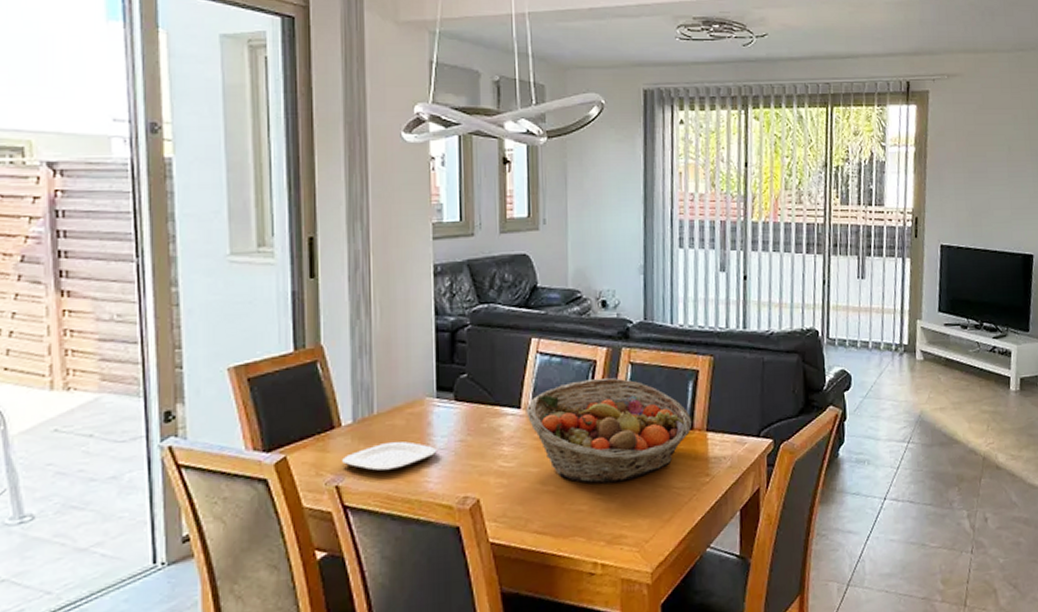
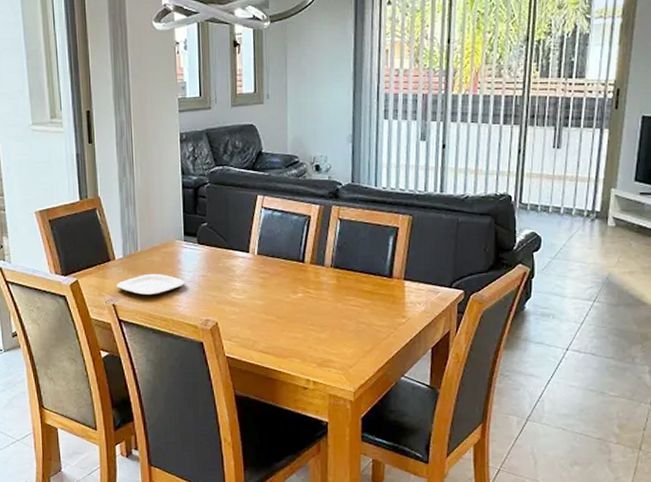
fruit basket: present [526,378,693,484] -> none [253,231,392,317]

